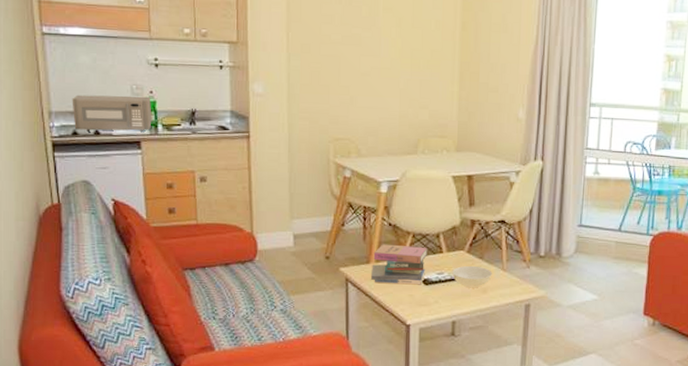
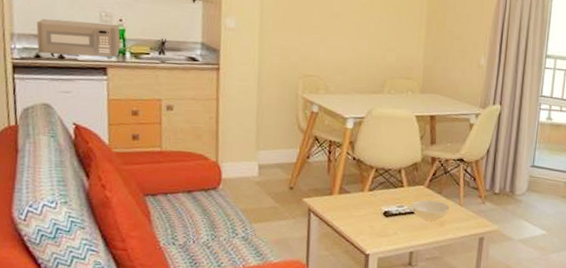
books: present [371,244,427,285] -> none [333,177,389,217]

